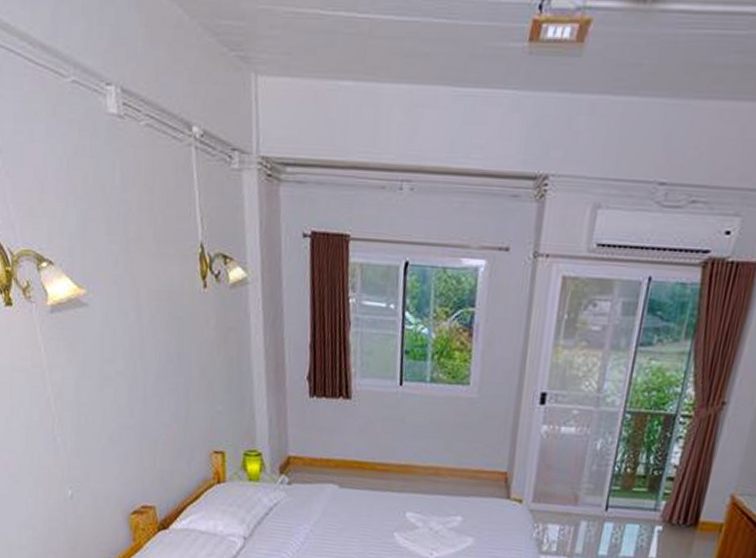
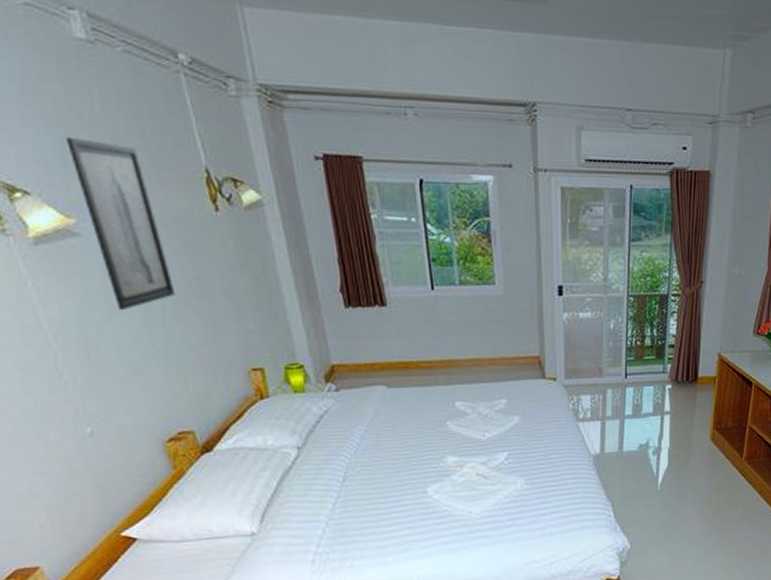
wall art: none [88,209,158,382] -> present [66,136,176,311]

